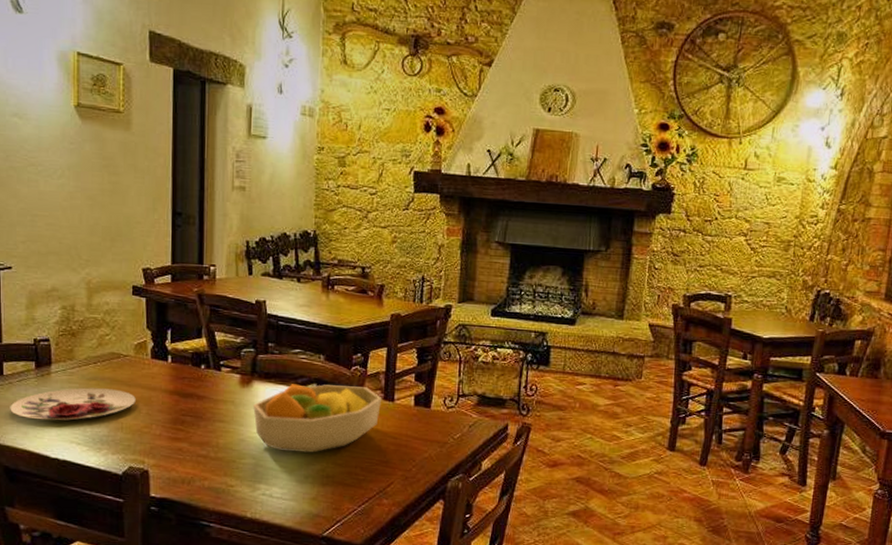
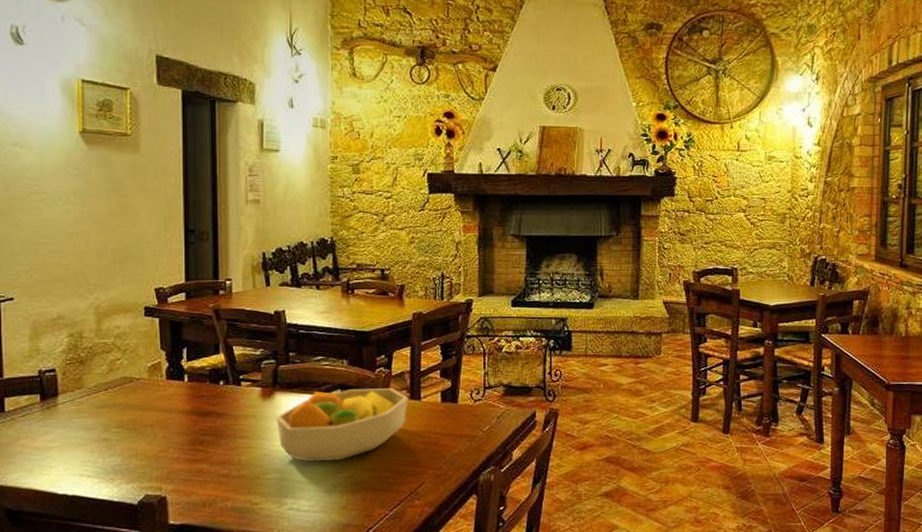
plate: present [10,387,136,421] -> none [12,415,151,456]

